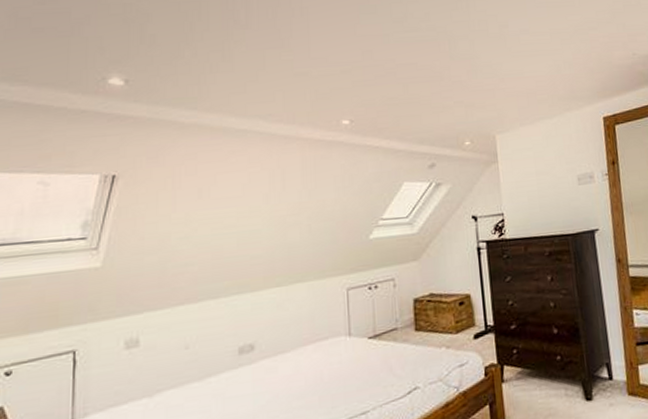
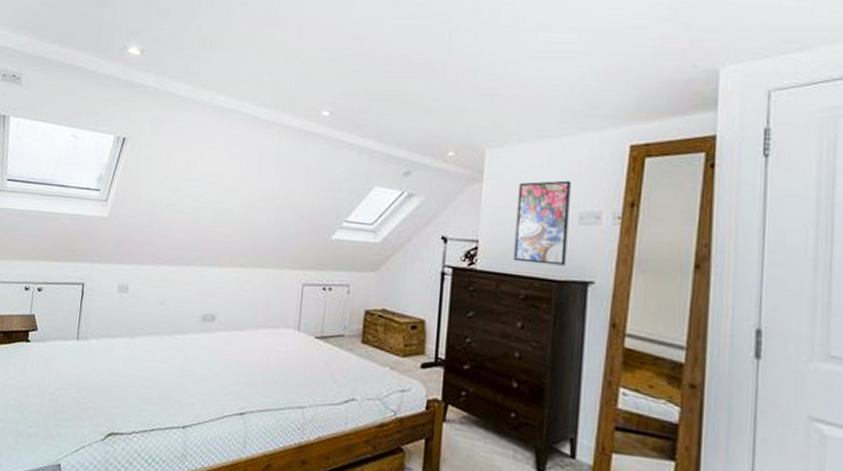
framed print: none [527,151,575,225] -> present [513,180,571,266]

